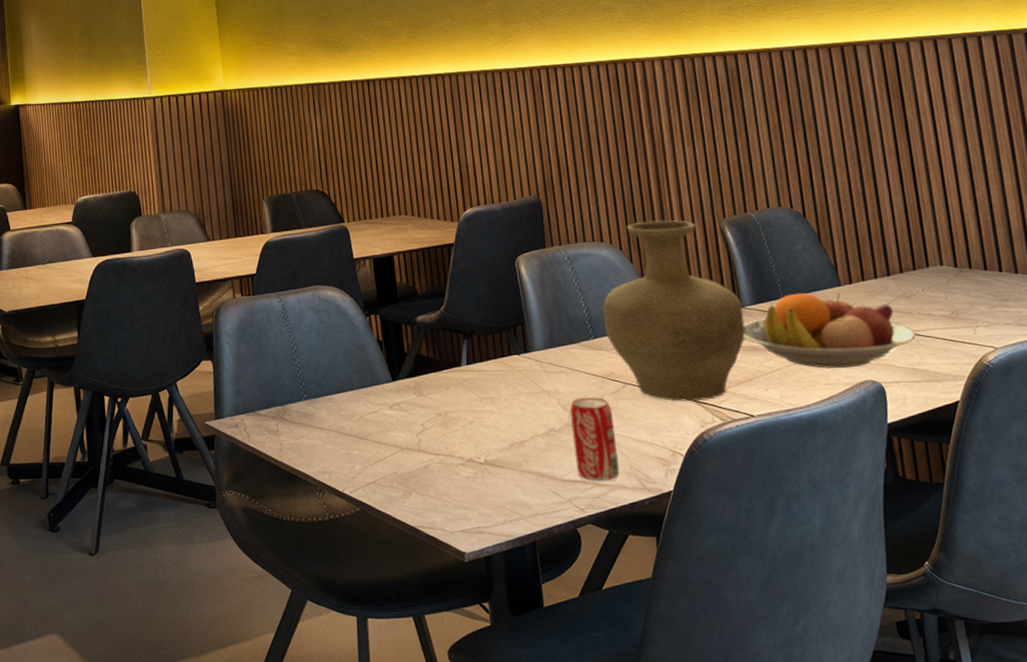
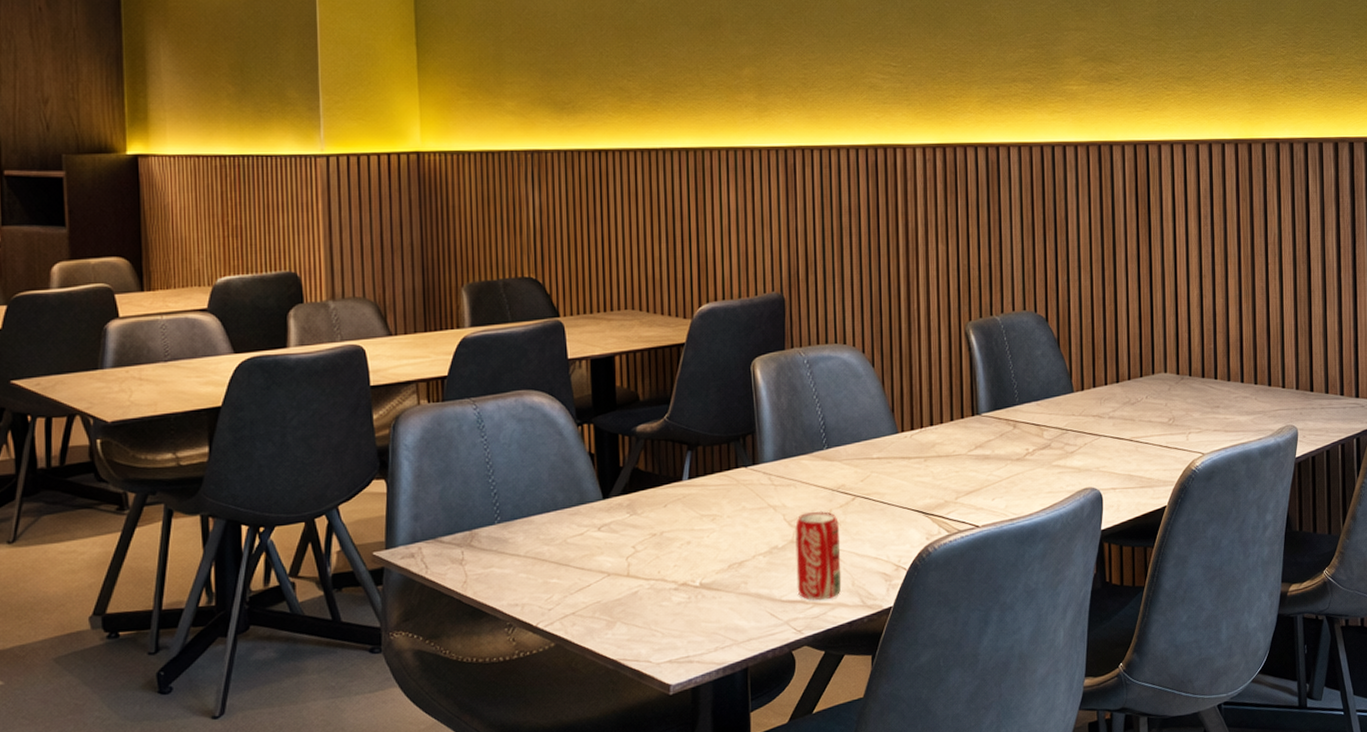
vase: present [602,220,746,402] -> none [838,322,979,514]
fruit bowl: present [743,292,917,369] -> none [977,399,1136,477]

